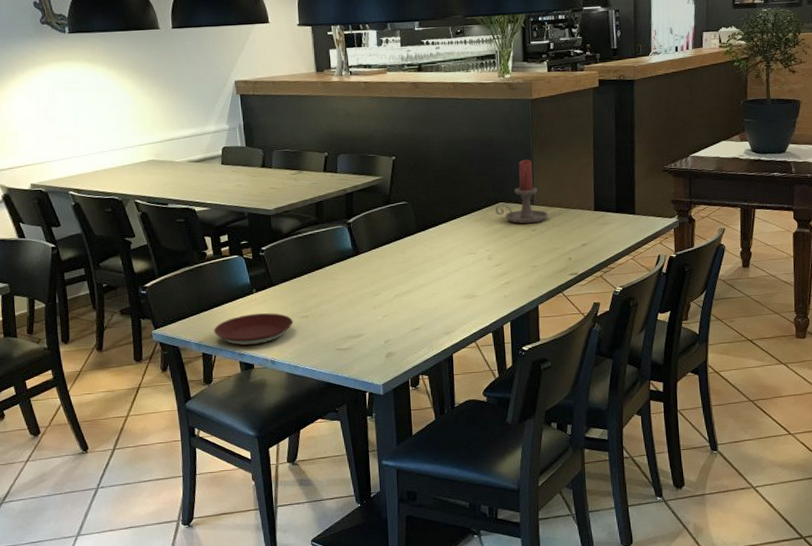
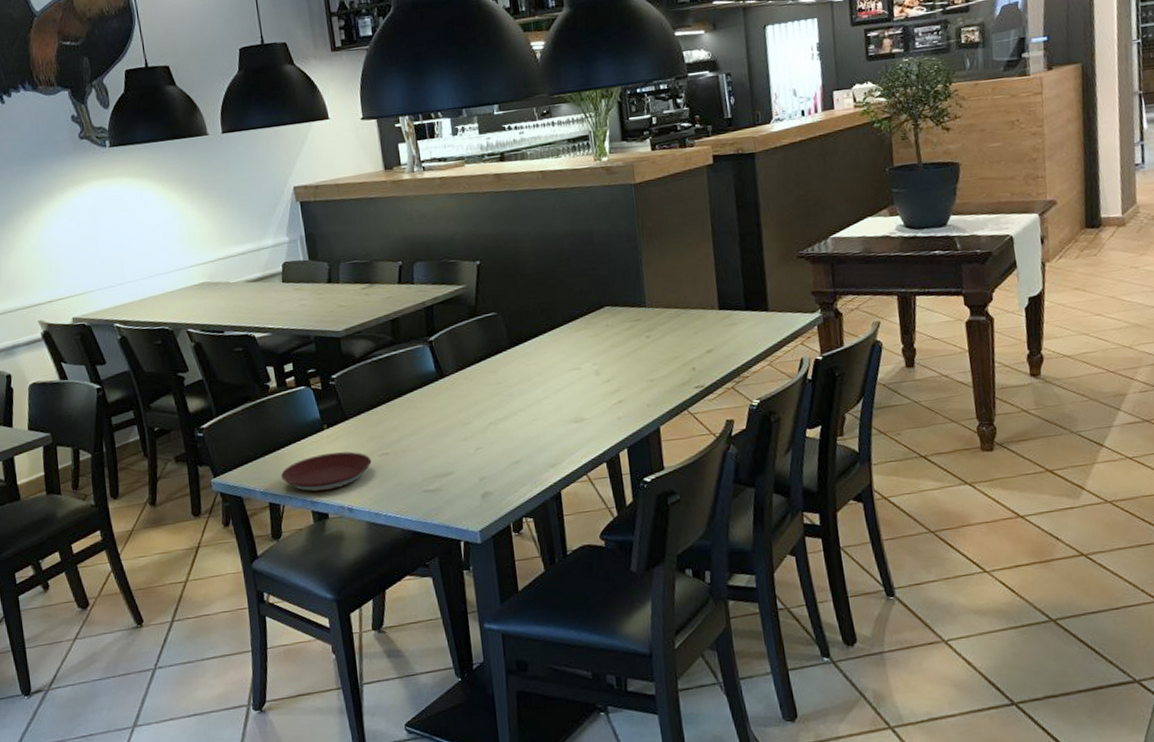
candle holder: present [495,159,549,224] -> none [600,254,665,331]

